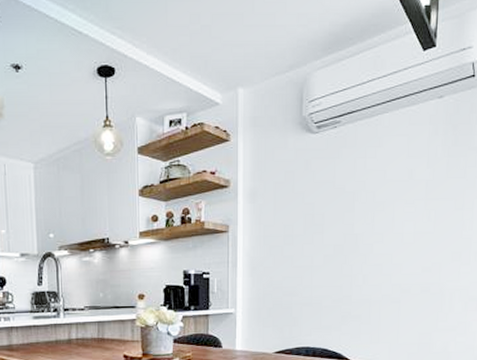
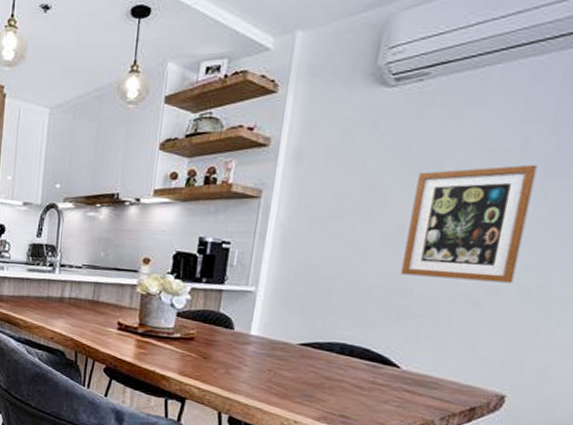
wall art: none [341,190,422,285] -> present [401,164,538,283]

